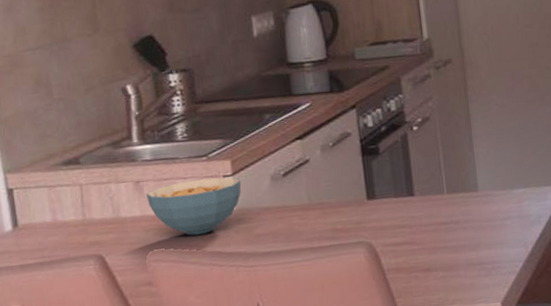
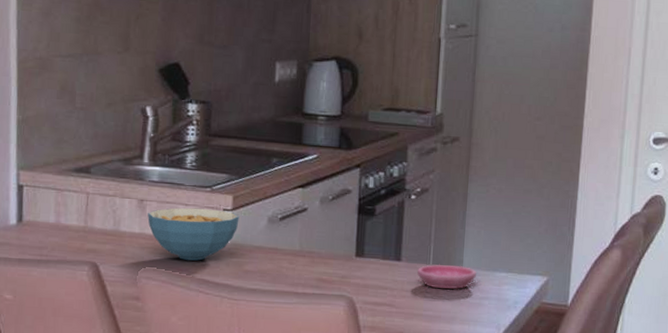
saucer: none [433,189,494,217] -> present [417,264,476,289]

